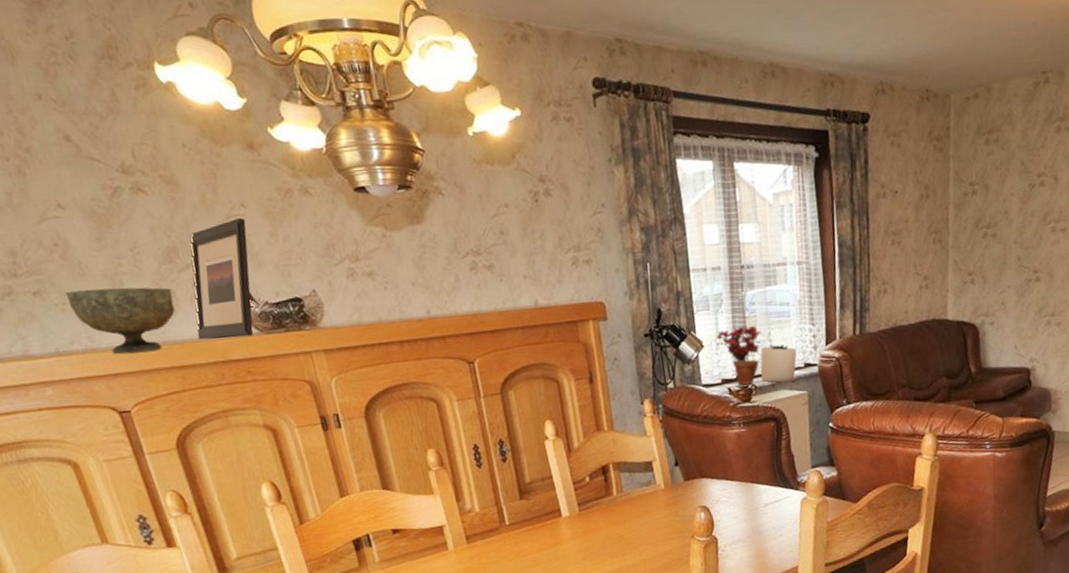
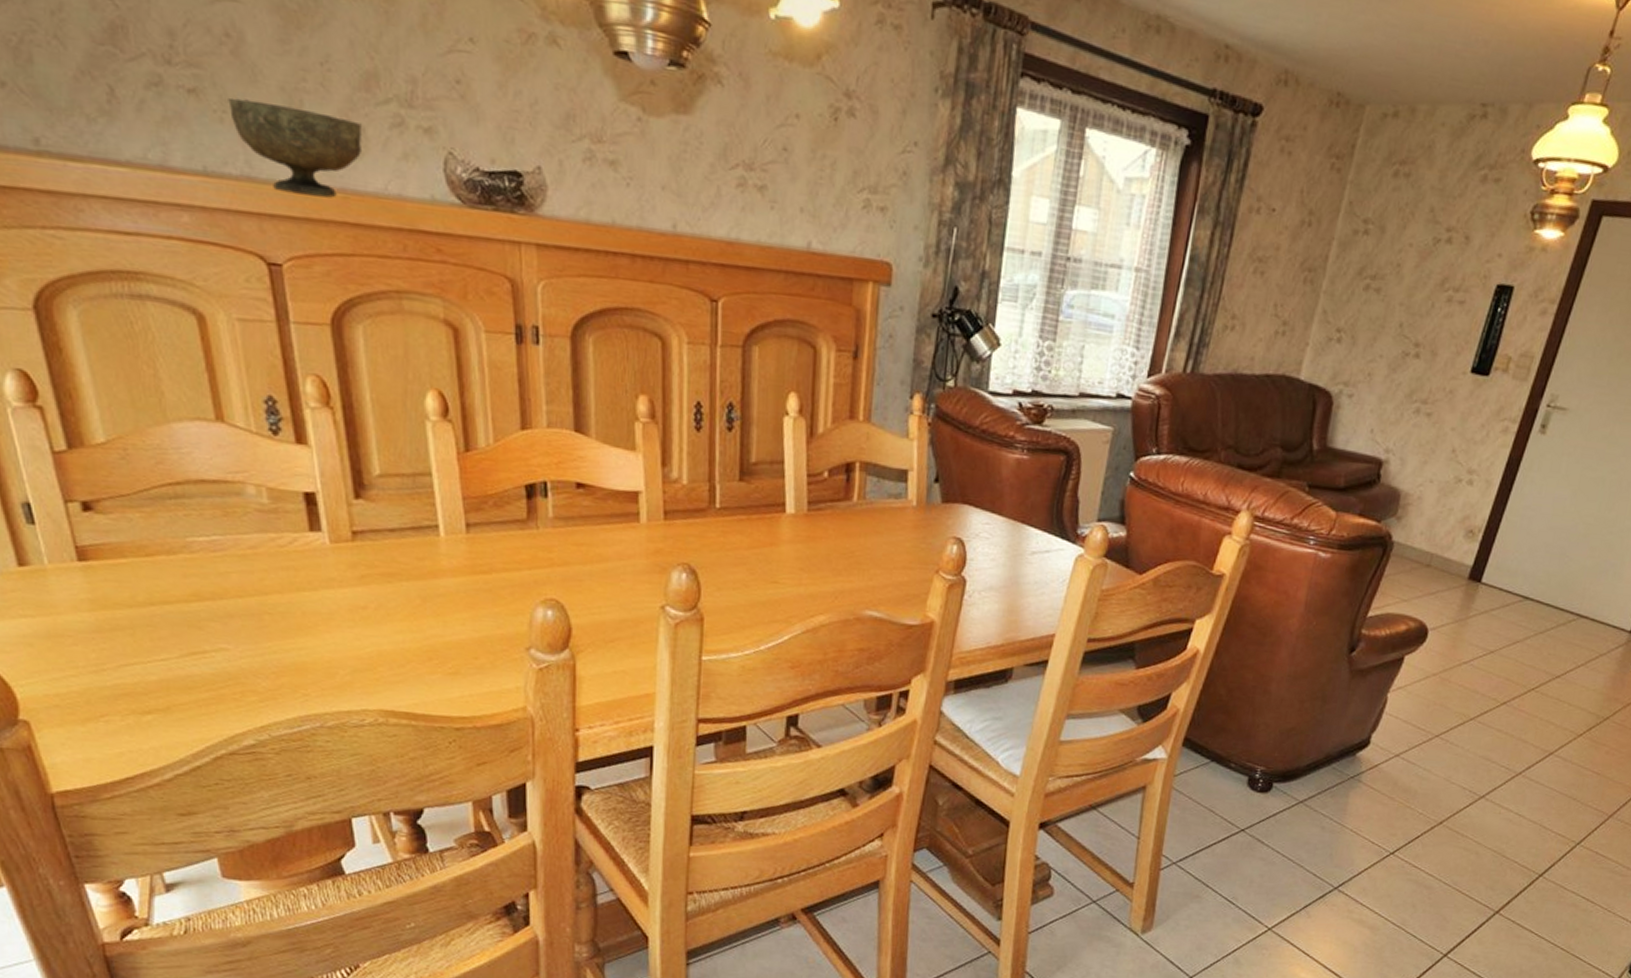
picture frame: present [190,217,258,340] -> none [384,54,471,206]
potted plant: present [715,325,762,386] -> none [1016,329,1074,405]
planter: present [760,344,797,383] -> none [1061,361,1112,413]

